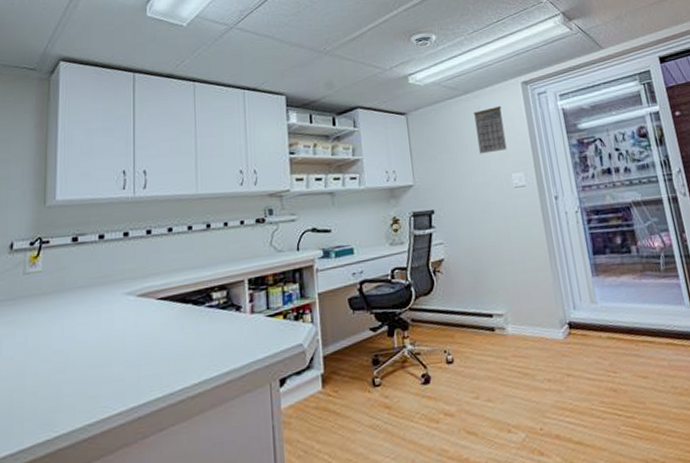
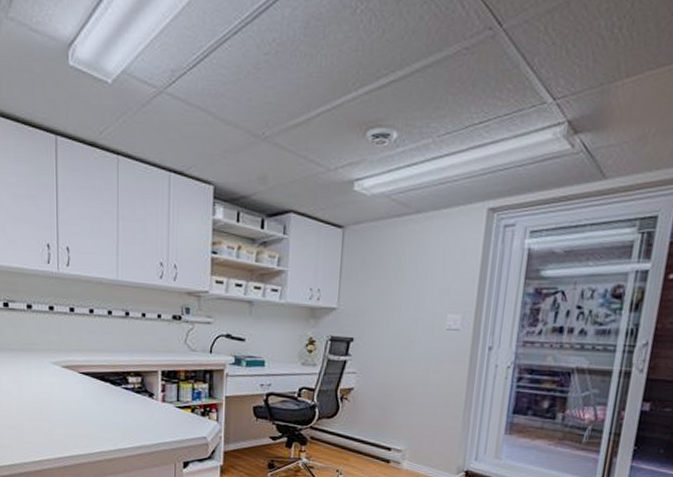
calendar: present [474,105,507,154] -> none [417,233,456,287]

